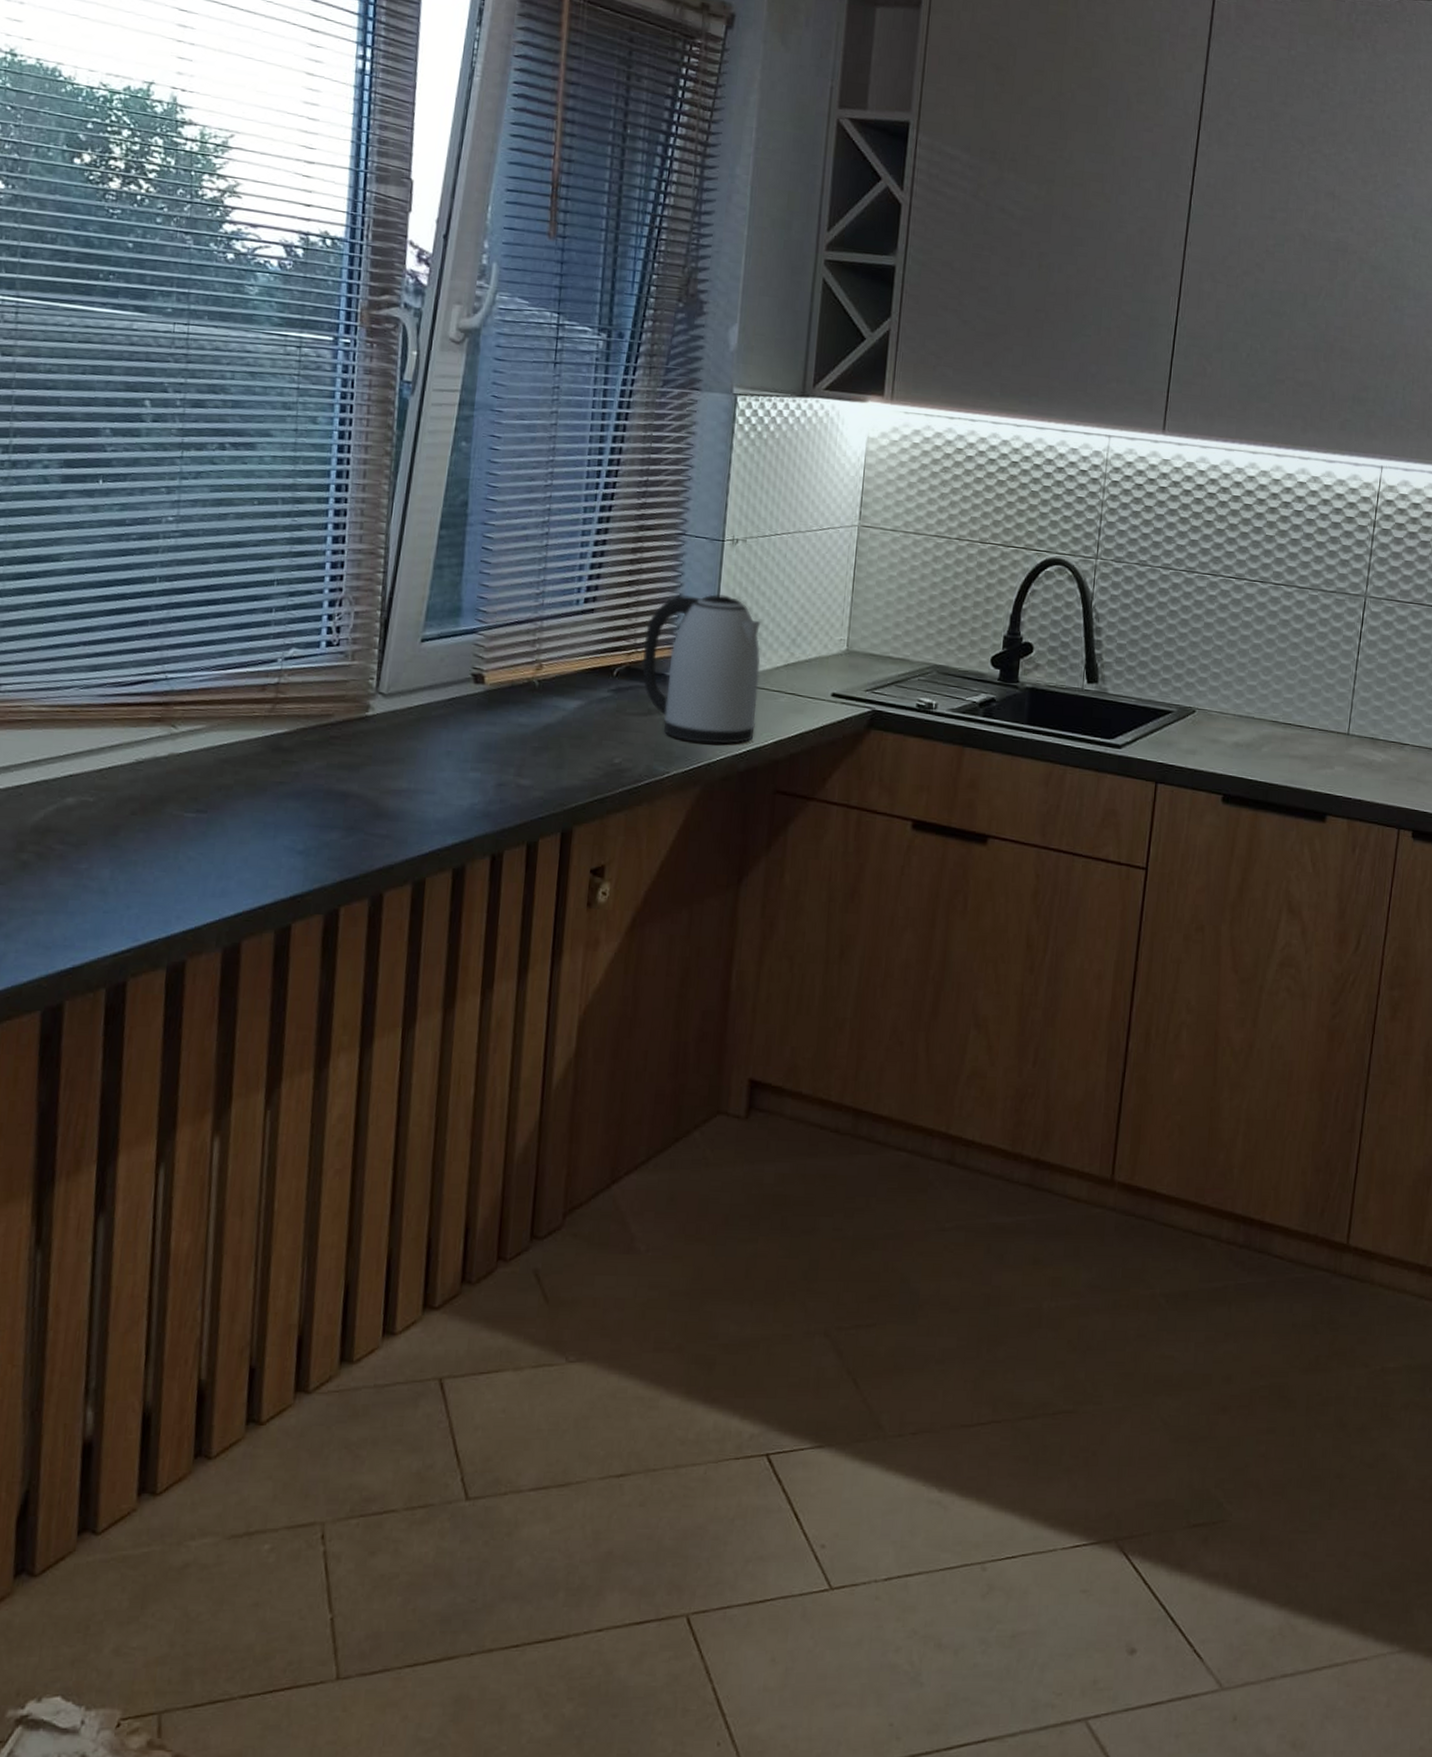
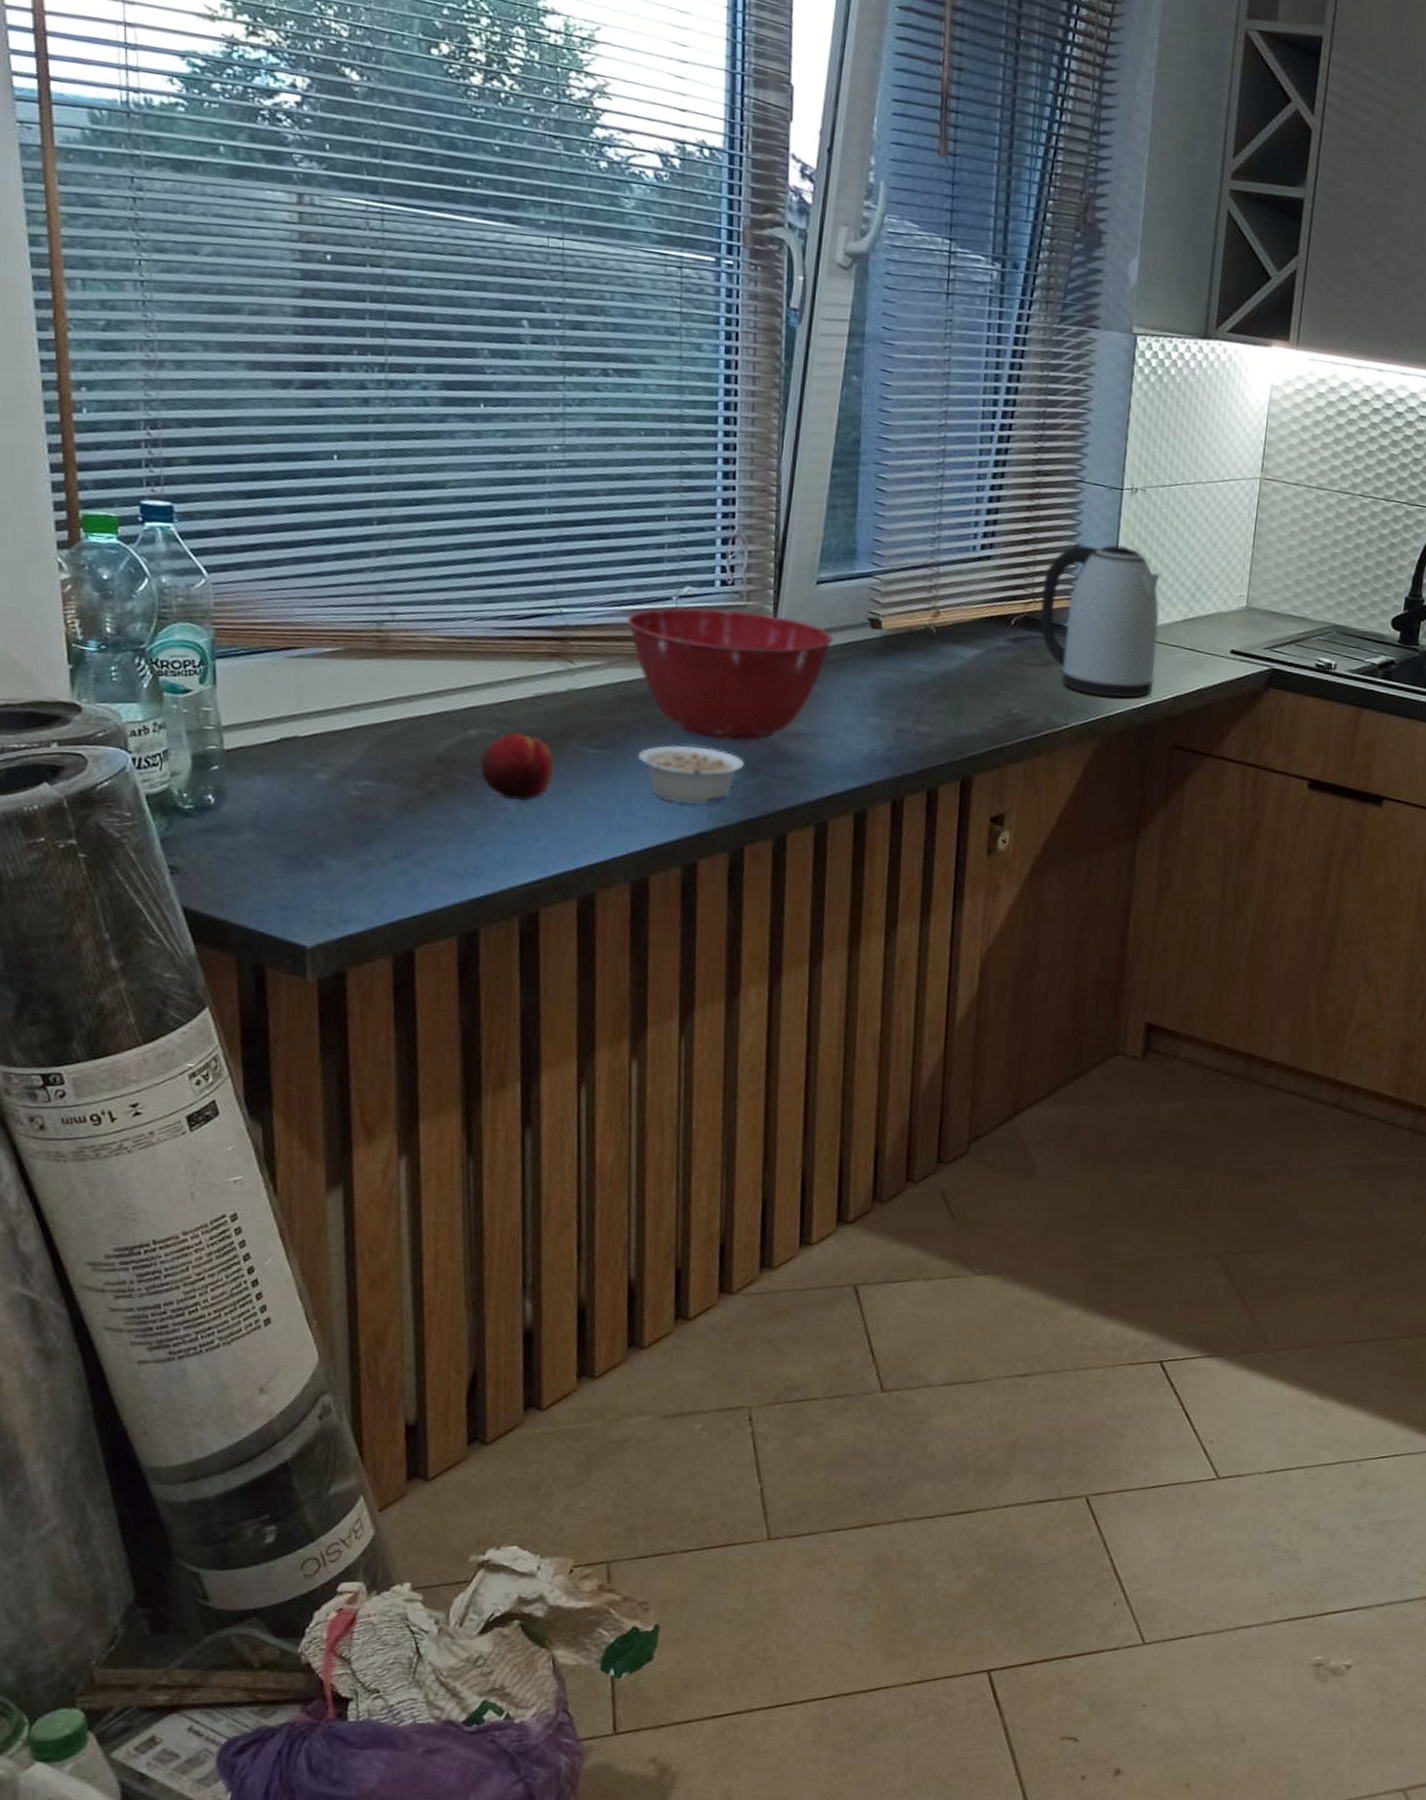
fruit: none [76,799,151,868] -> present [481,733,554,801]
mixing bowl: none [232,668,437,800] -> present [627,607,834,741]
legume: none [235,807,343,866] -> present [637,745,744,804]

